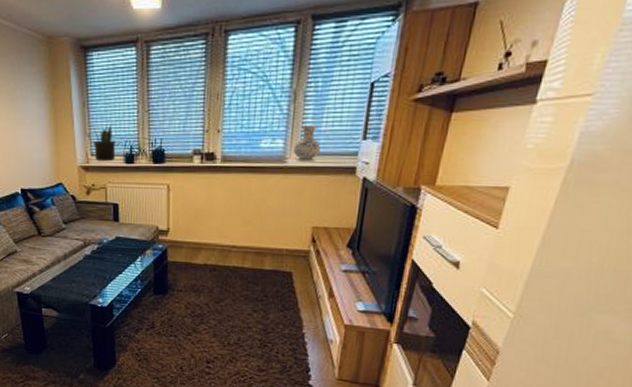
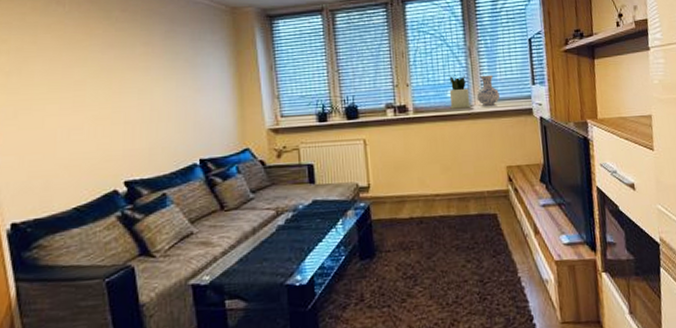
planter: present [93,126,116,162] -> none [282,86,308,123]
planter: none [260,123,286,162] -> present [449,74,472,110]

